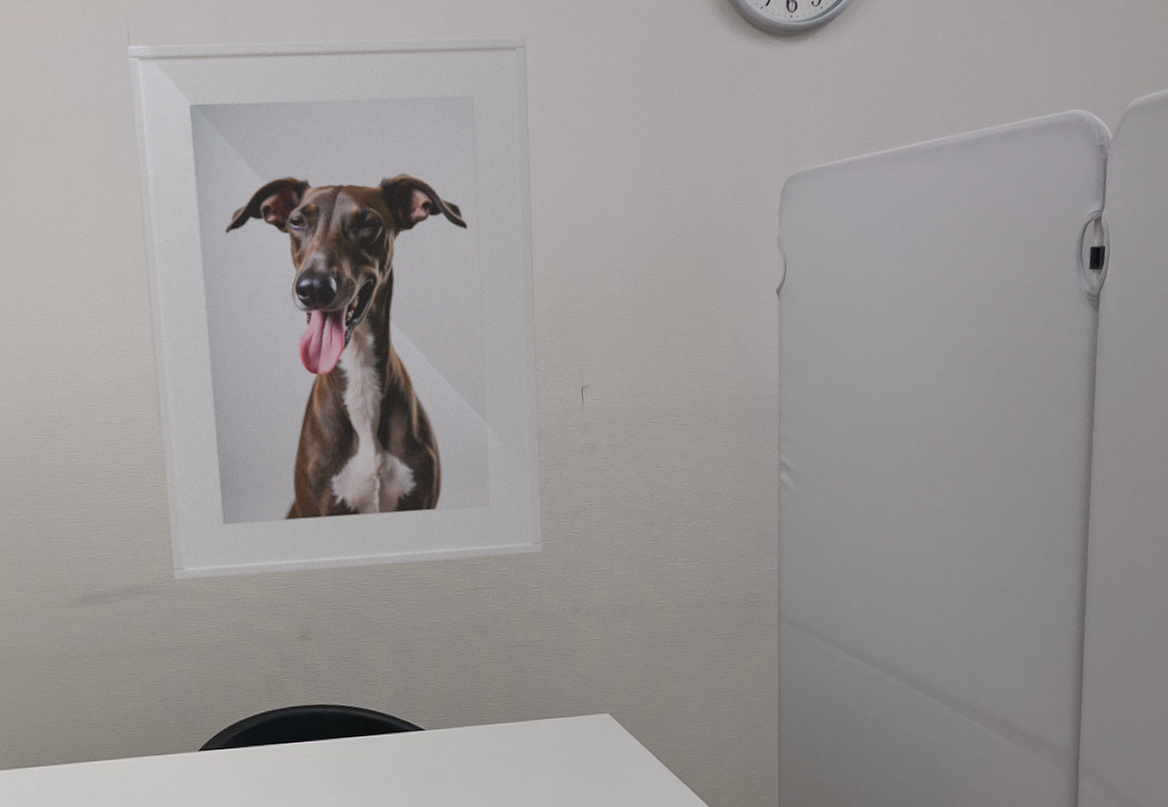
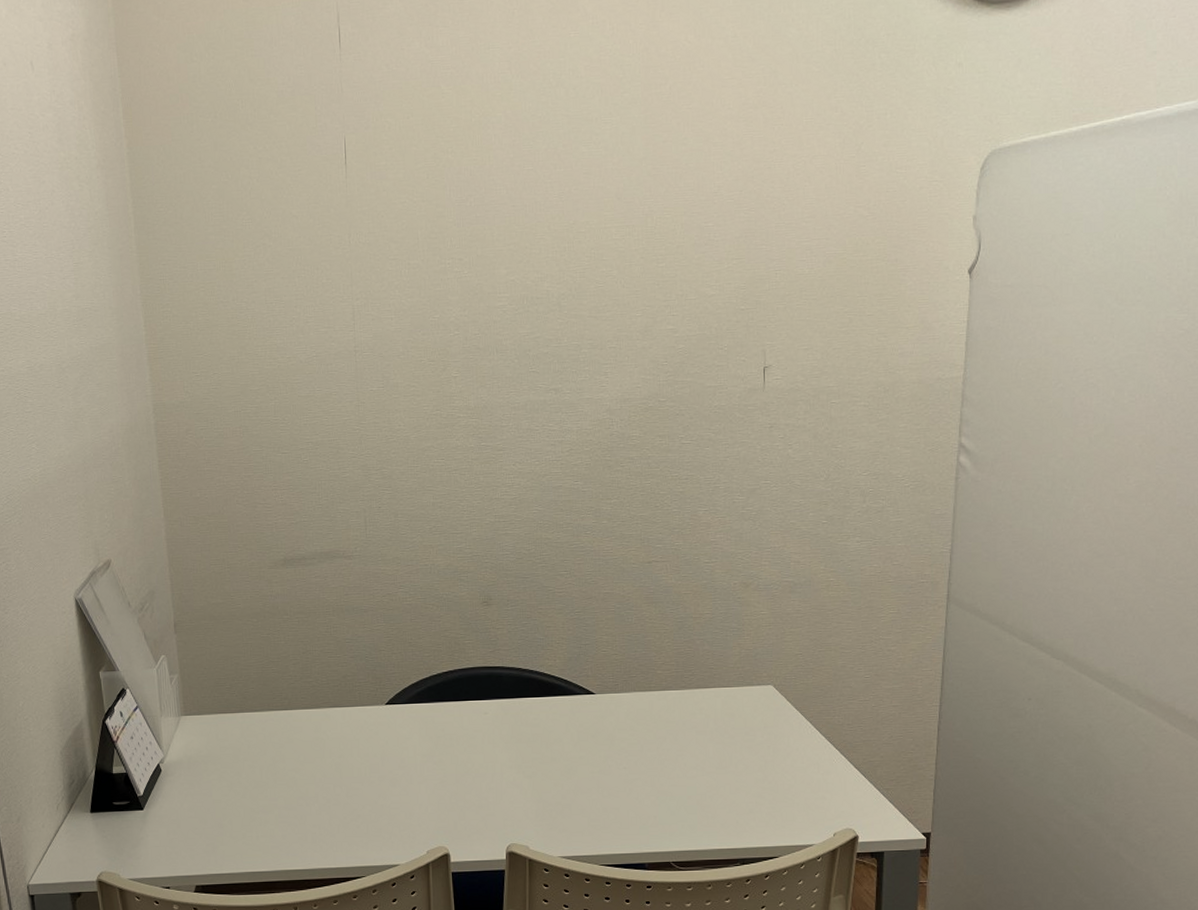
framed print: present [127,36,543,580] -> none [336,8,727,546]

